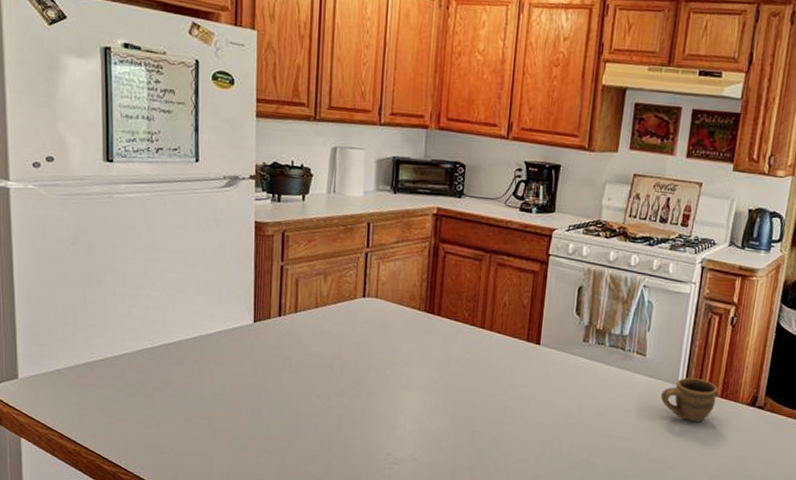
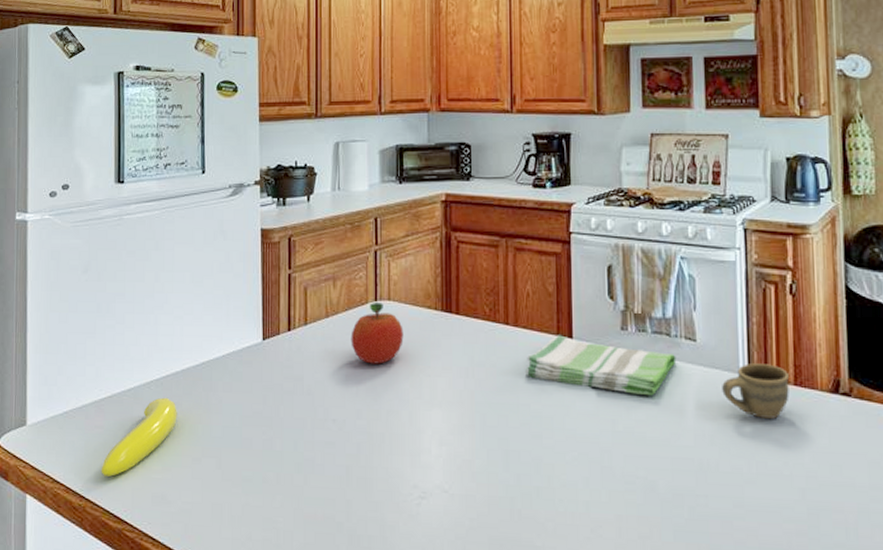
banana: none [94,364,169,428] -> present [101,397,177,477]
fruit: none [338,299,388,352] -> present [351,303,404,364]
dish towel: none [495,341,627,397] -> present [526,335,677,396]

